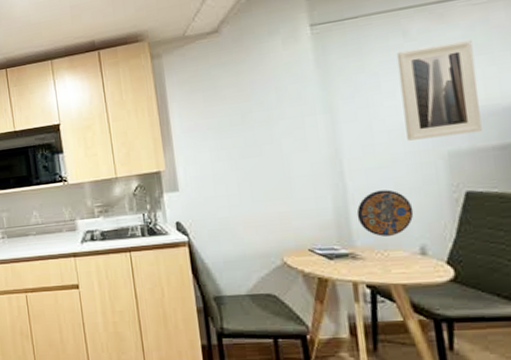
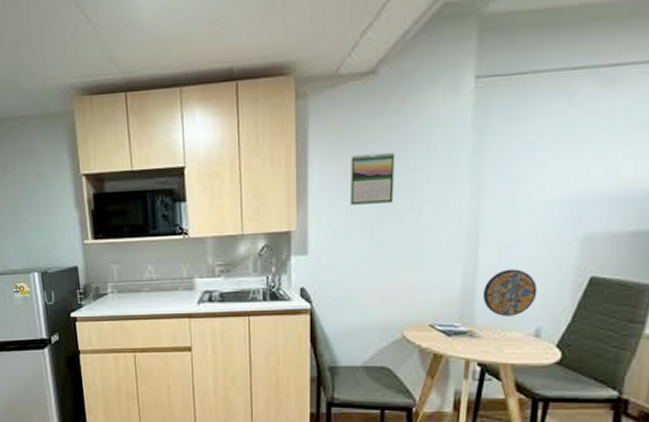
calendar: none [207,94,253,144] -> present [350,152,395,205]
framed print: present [396,40,482,141] -> none [548,113,636,219]

